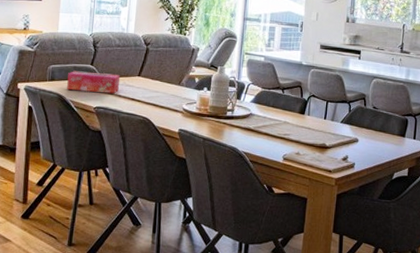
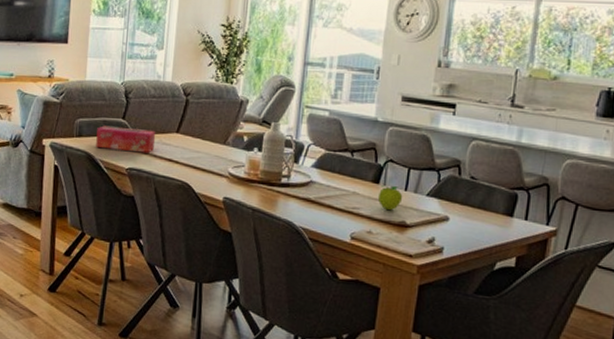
fruit: none [303,116,323,136] -> present [377,185,403,211]

